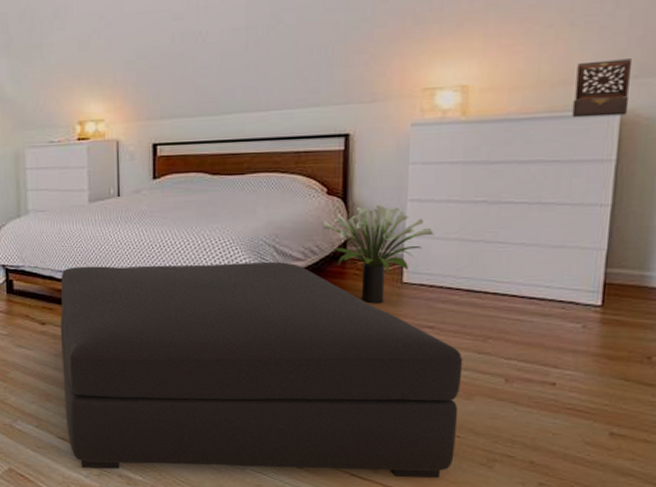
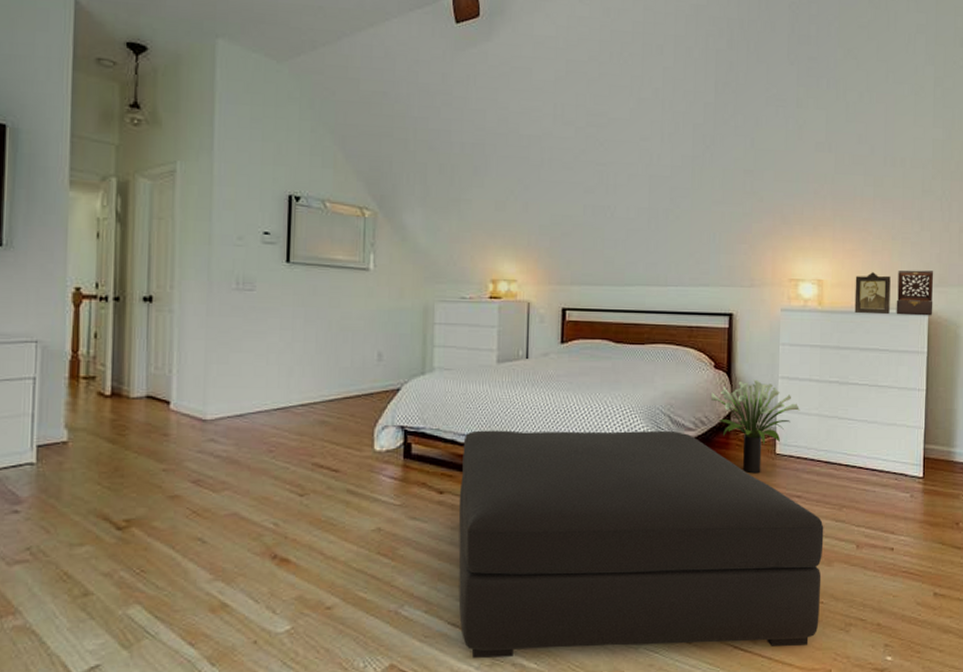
photo frame: none [511,69,566,121] -> present [854,272,891,315]

